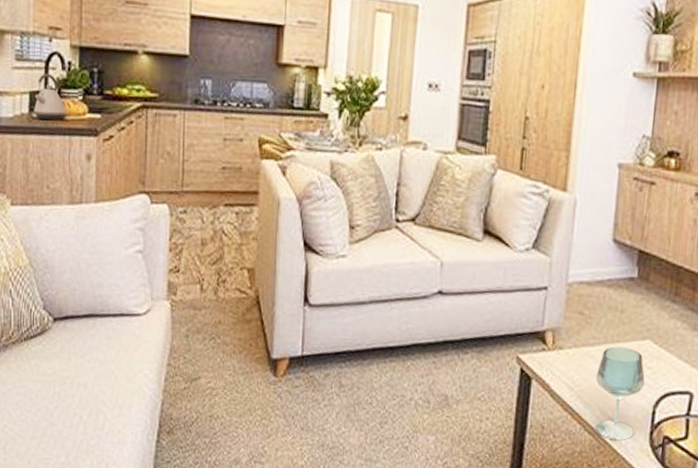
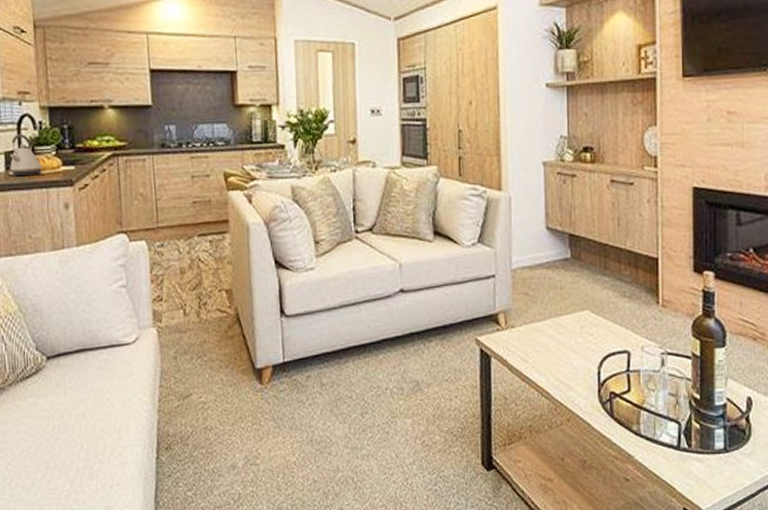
wine glass: present [595,346,645,441] -> none [546,319,588,401]

